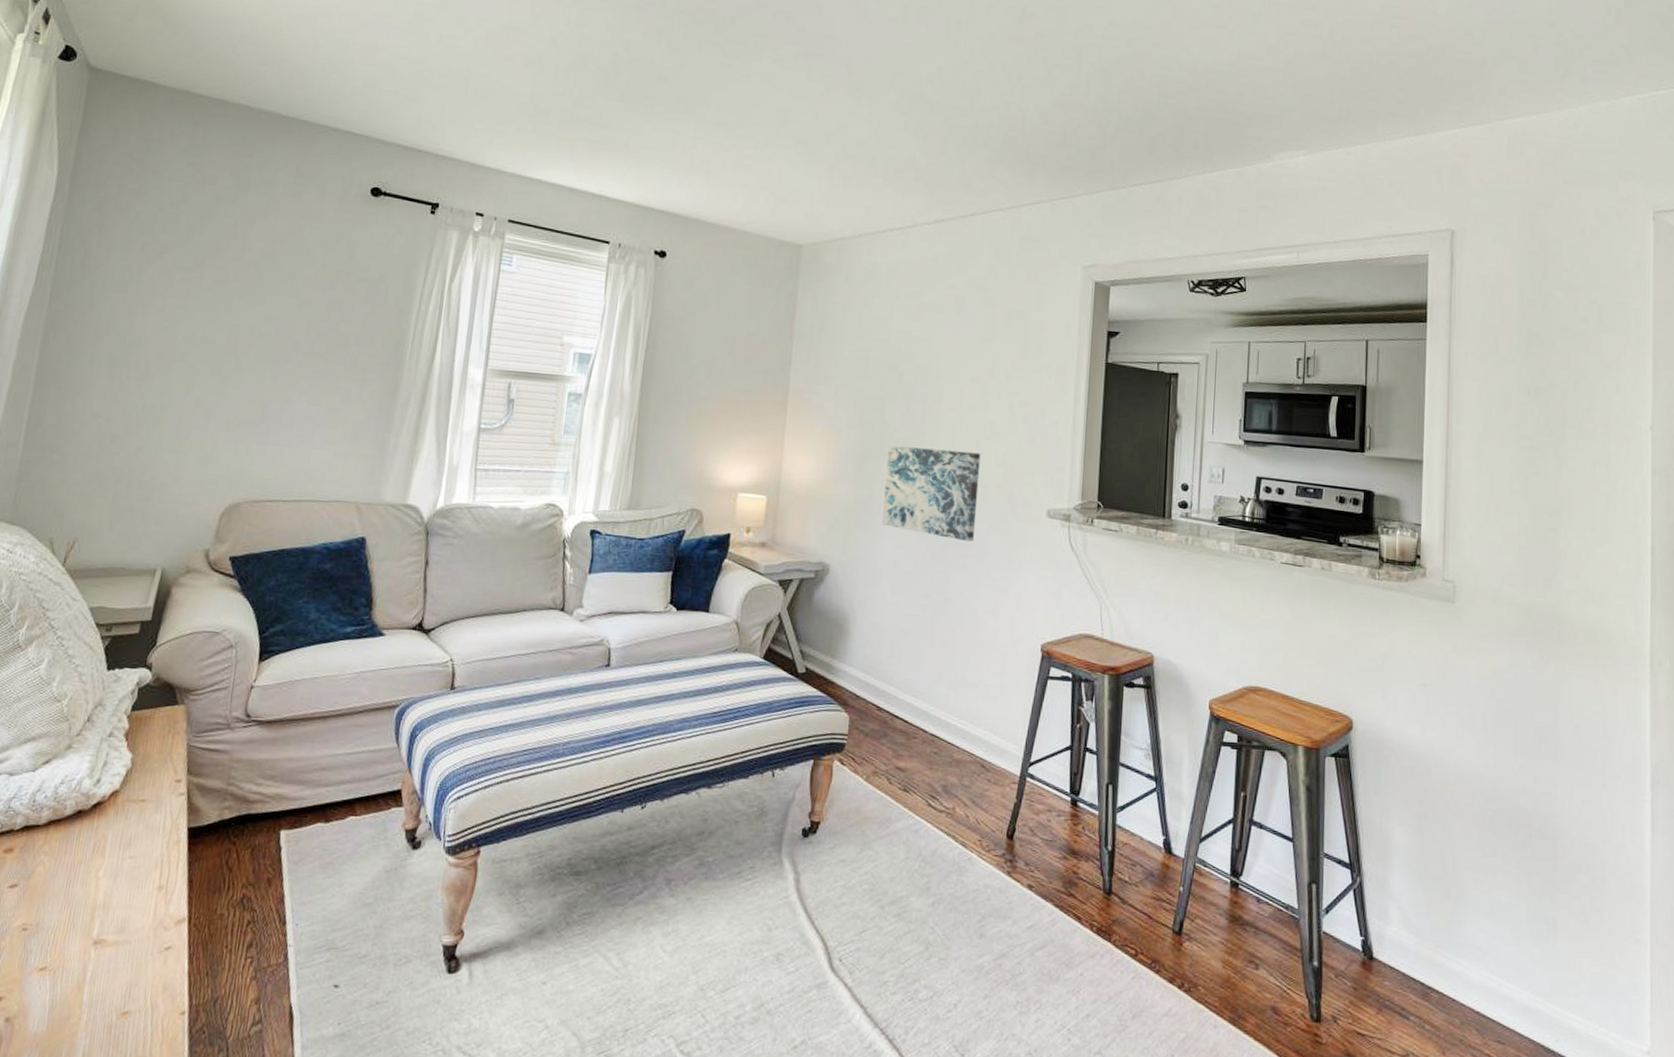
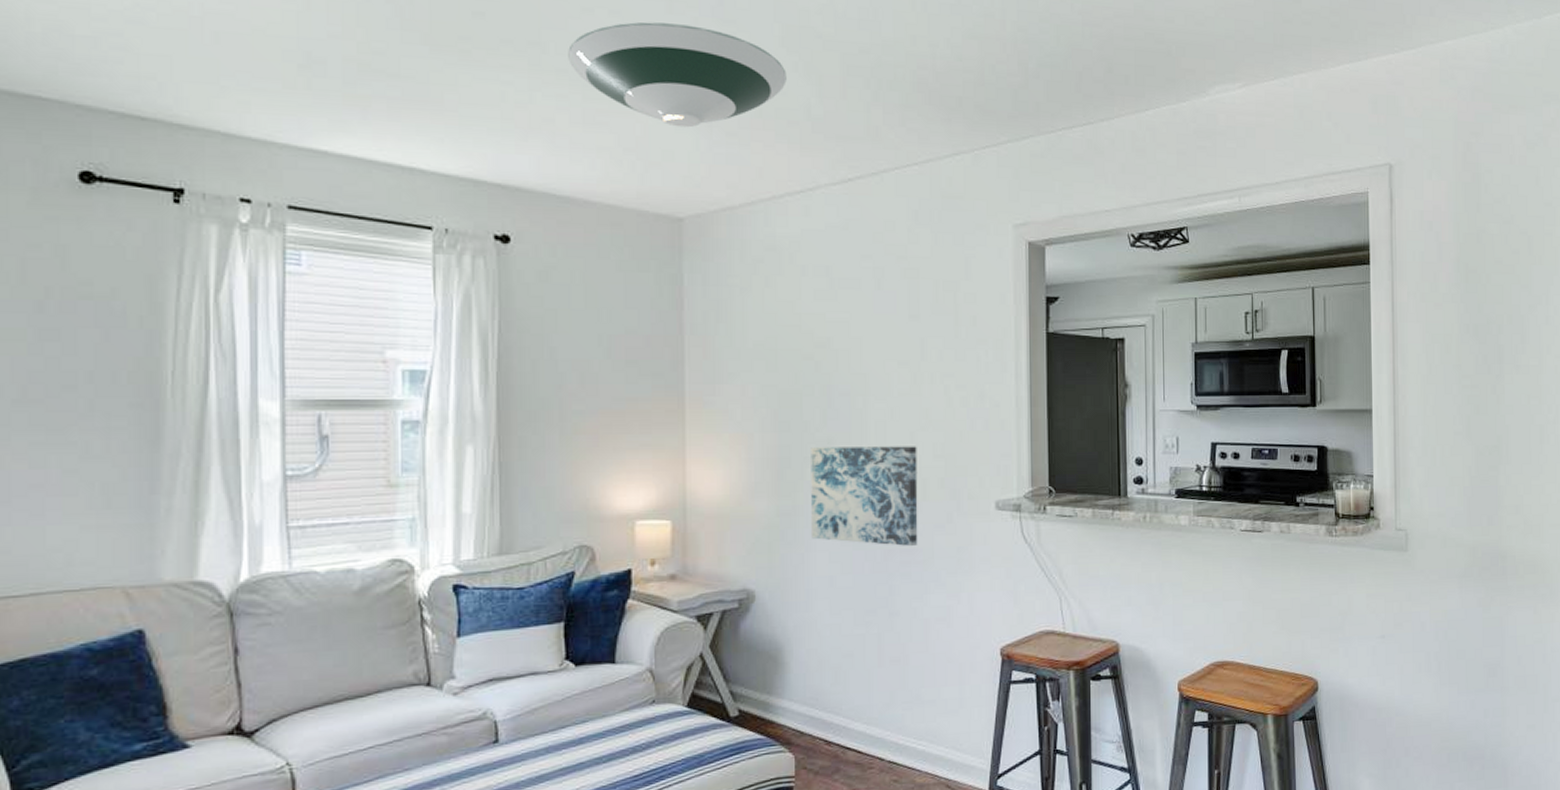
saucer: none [726,87,898,172] -> present [568,22,787,128]

